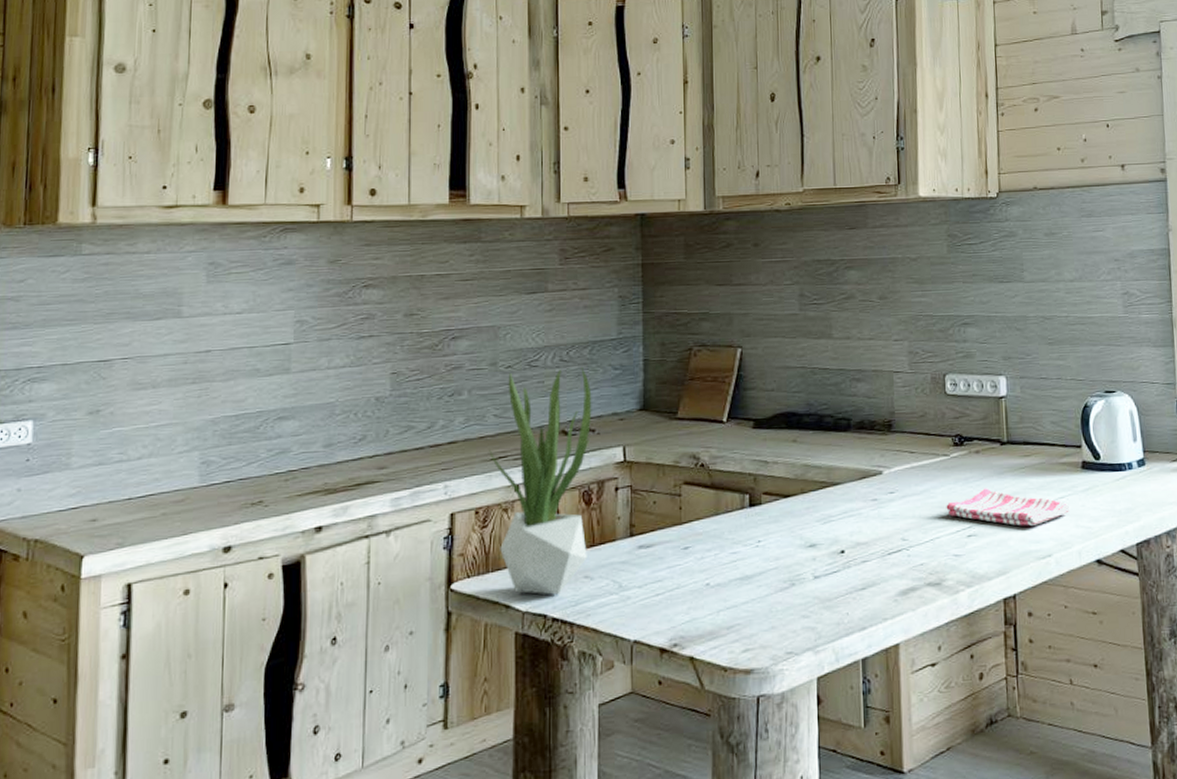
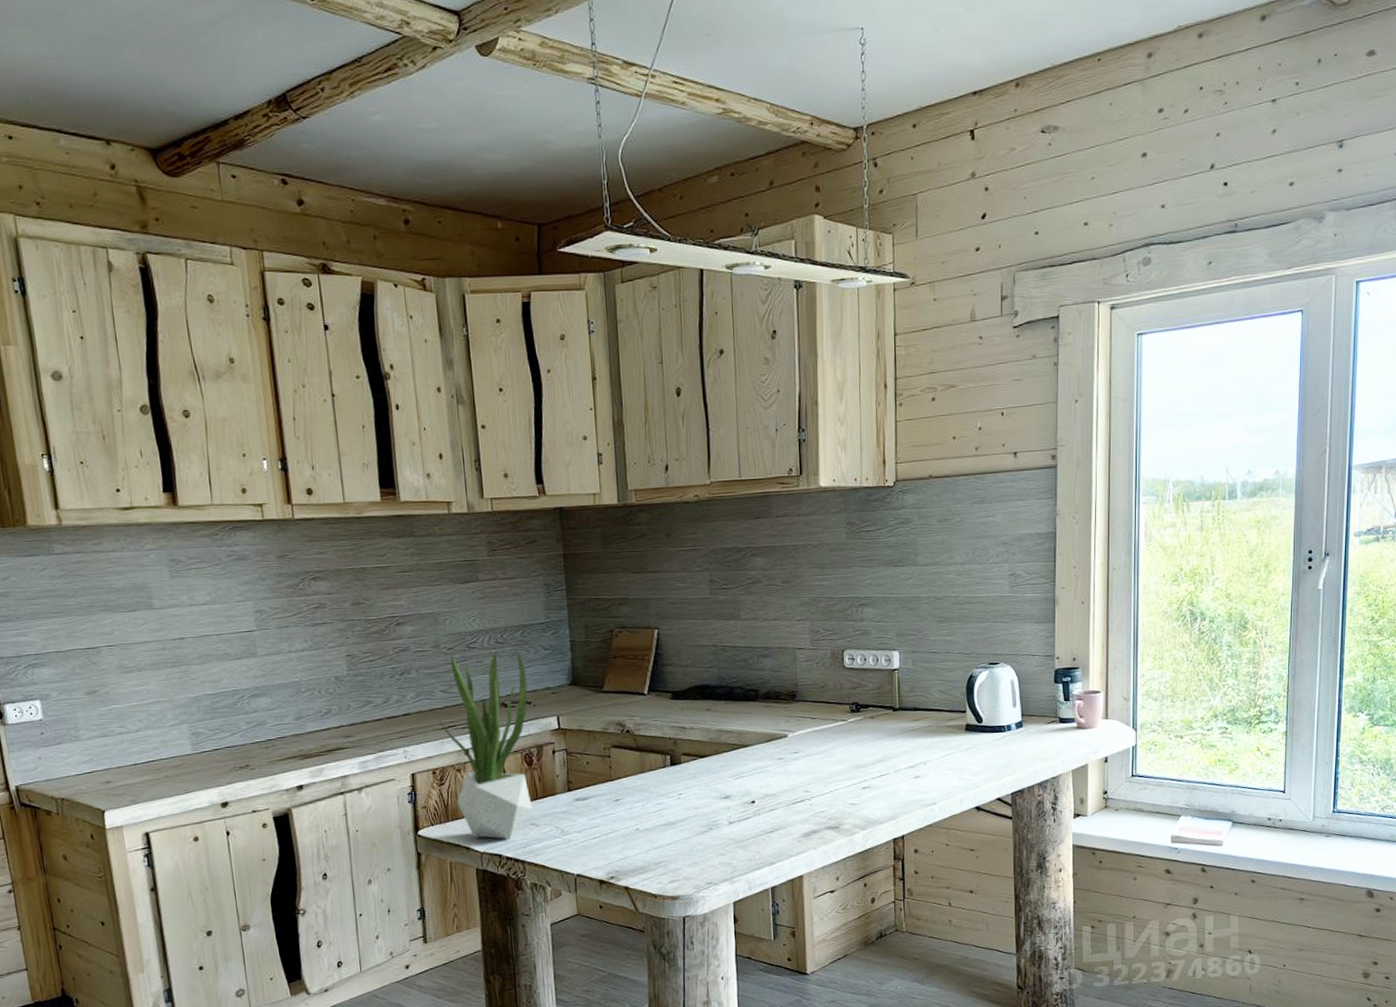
dish towel: present [946,488,1070,526] -> none [844,748,954,780]

